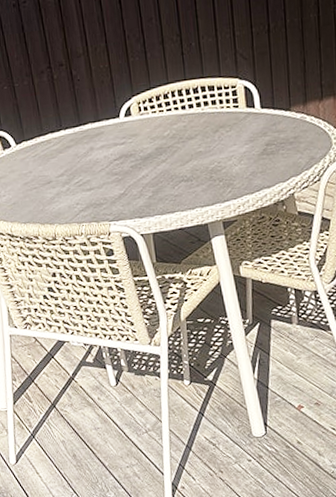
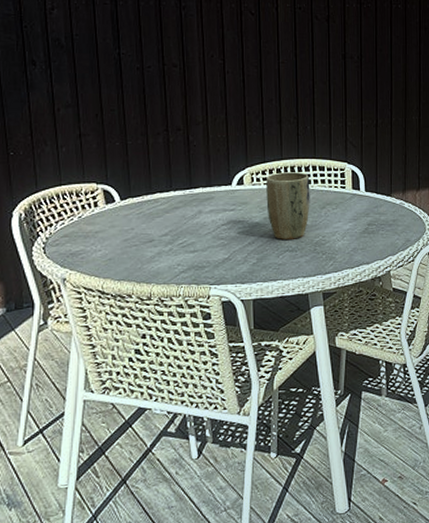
plant pot: none [154,95,202,170] -> present [266,172,310,240]

